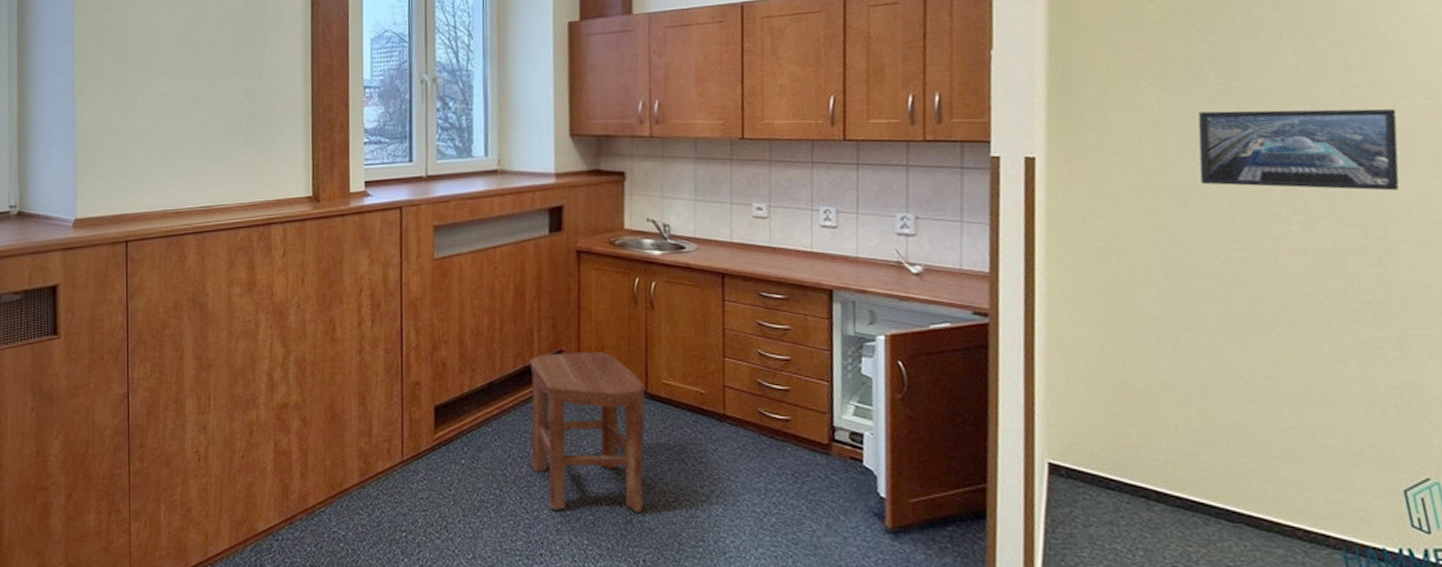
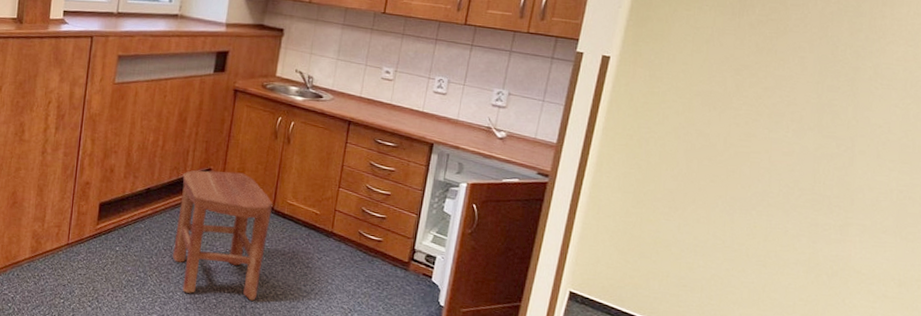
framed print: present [1198,108,1399,191] -> none [730,36,885,114]

